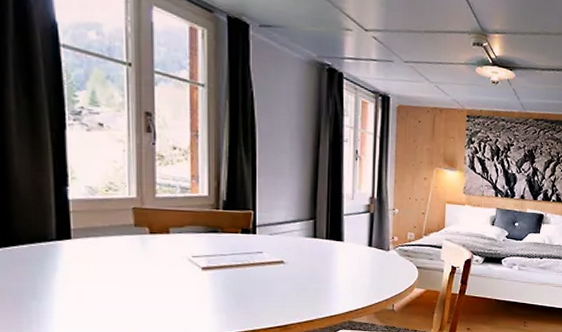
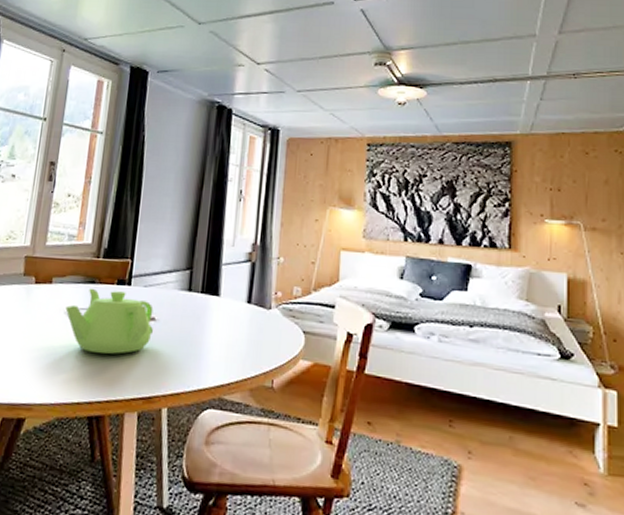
teapot: none [189,237,283,293] -> present [65,288,154,354]

